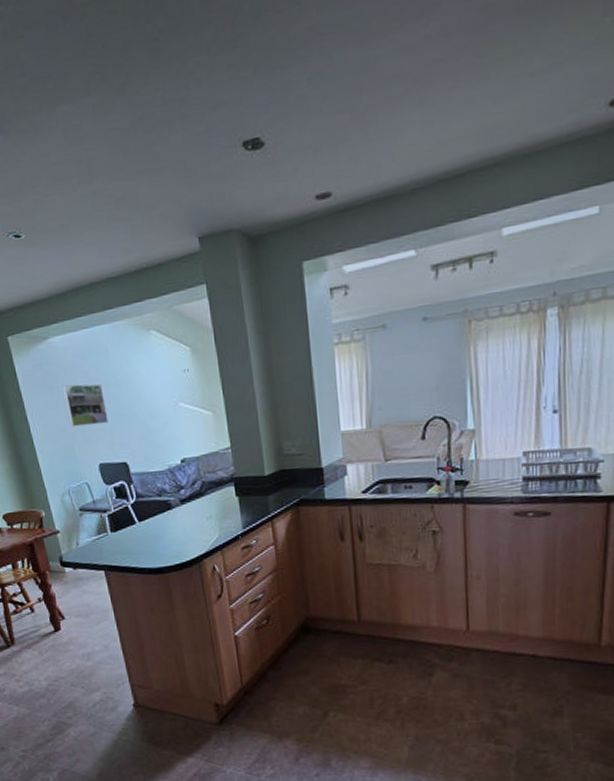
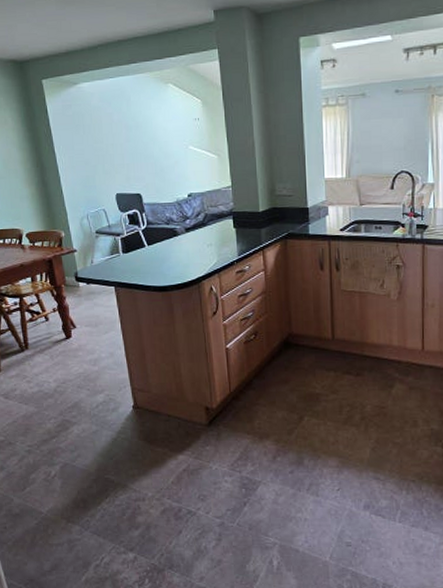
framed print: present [62,384,109,428] -> none [88,124,127,161]

